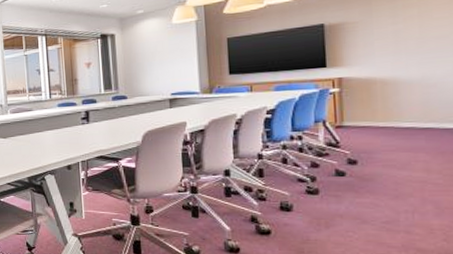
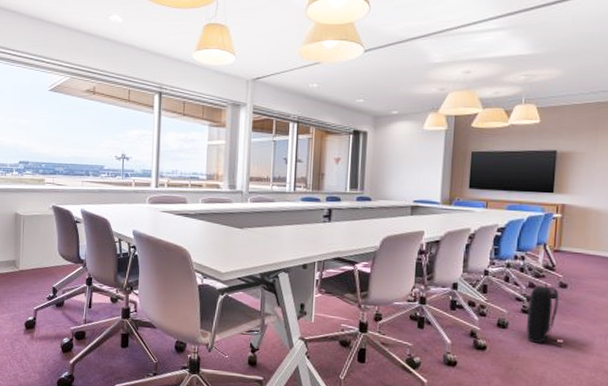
backpack: none [313,160,359,227] -> present [526,282,561,347]

